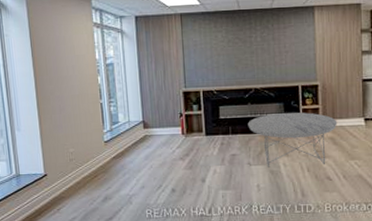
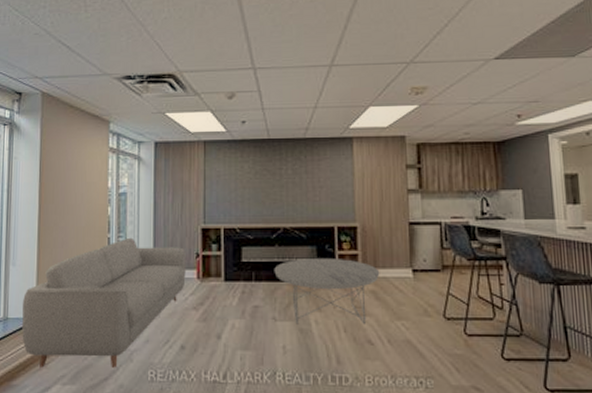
sofa: none [31,102,172,213] -> present [22,237,186,368]

